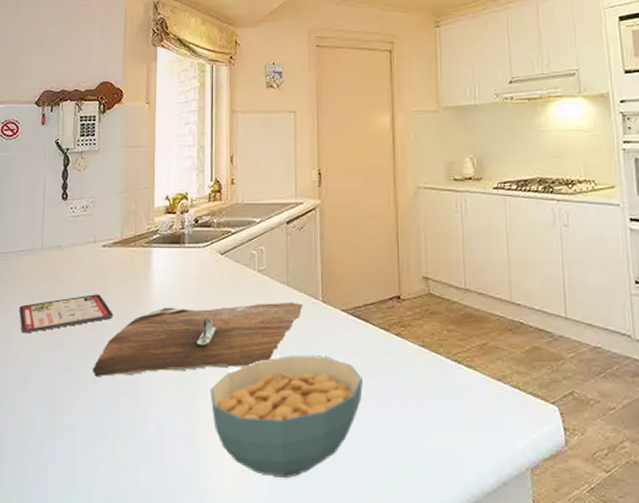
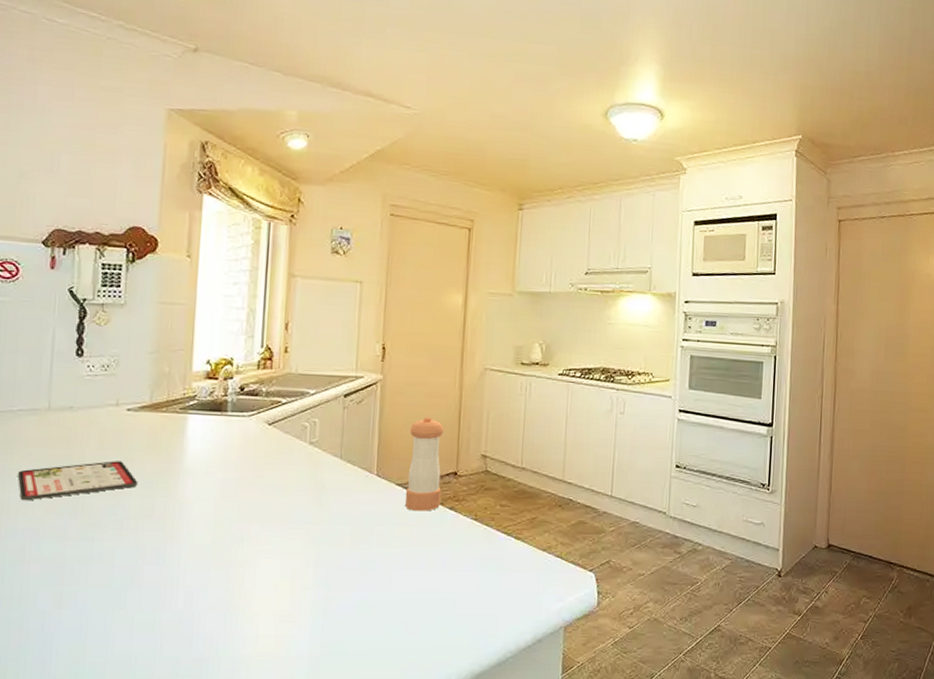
cutting board: present [92,302,303,376] -> none [110,474,356,546]
cereal bowl: present [210,355,363,479] -> none [248,526,412,643]
pepper shaker: none [350,240,386,338] -> present [405,417,444,511]

